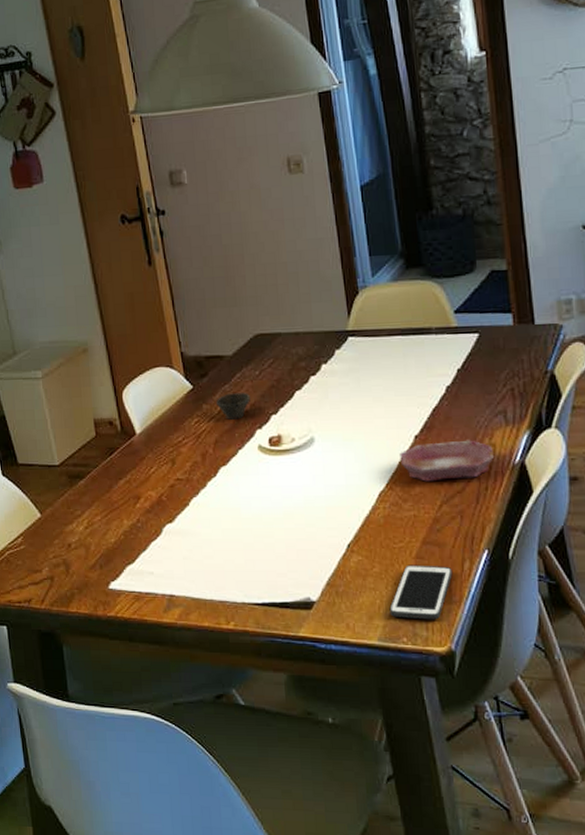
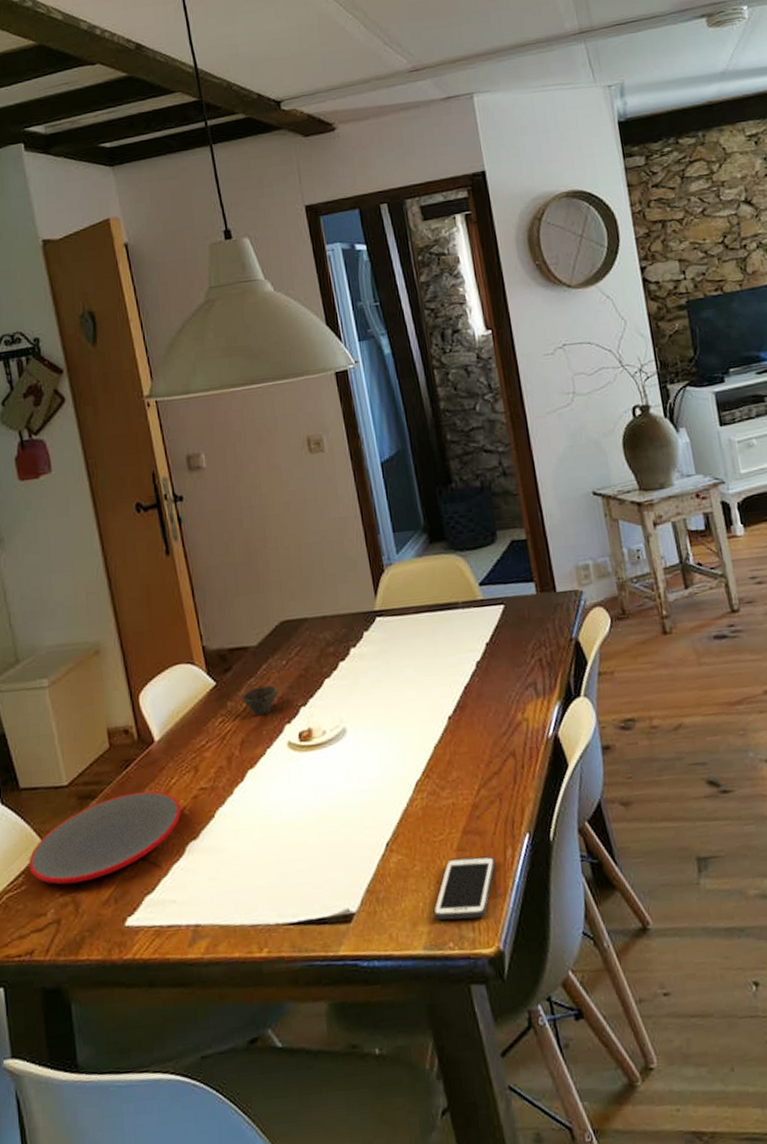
plate: none [26,477,160,548] -> present [29,791,182,885]
bowl: present [400,440,495,482] -> none [434,716,529,766]

